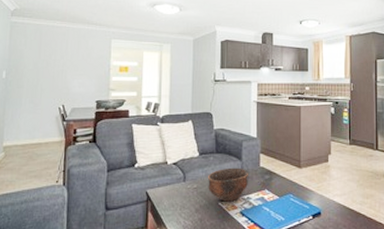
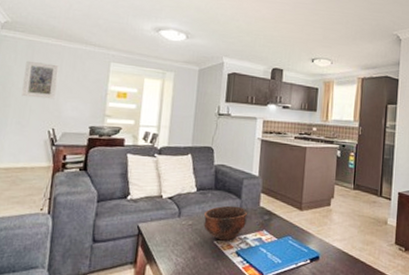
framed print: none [33,43,65,78] -> present [22,60,59,99]

